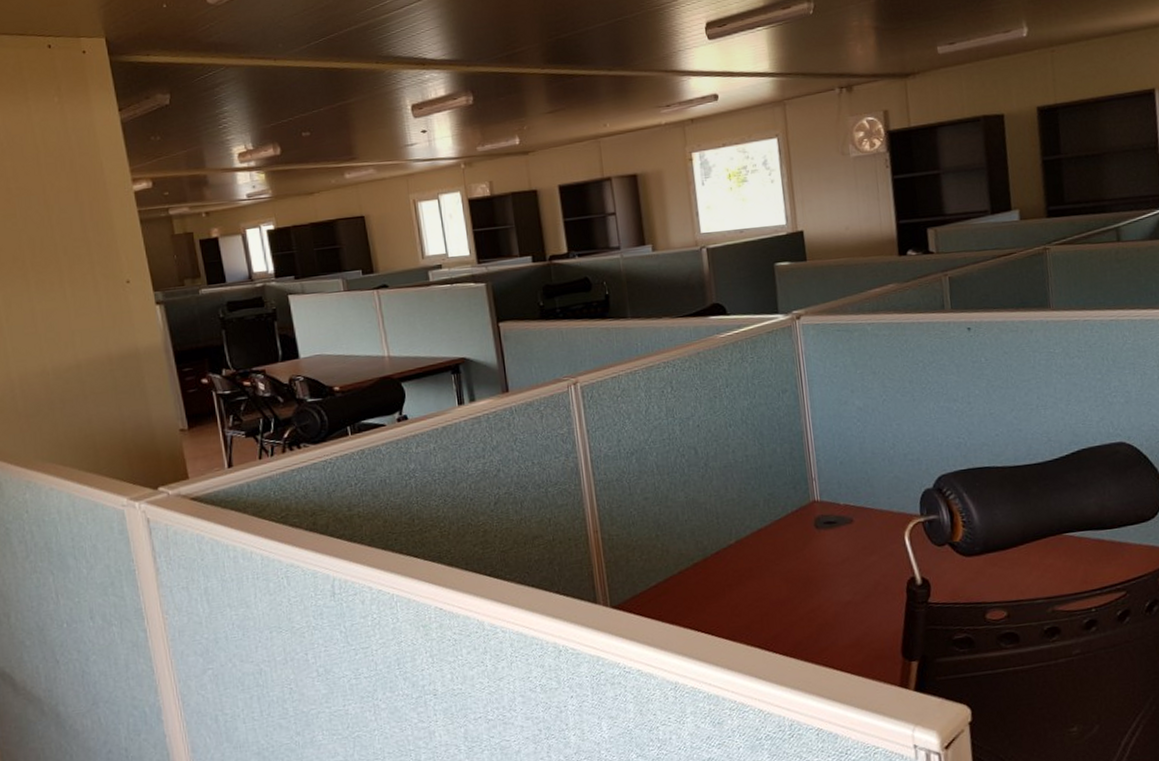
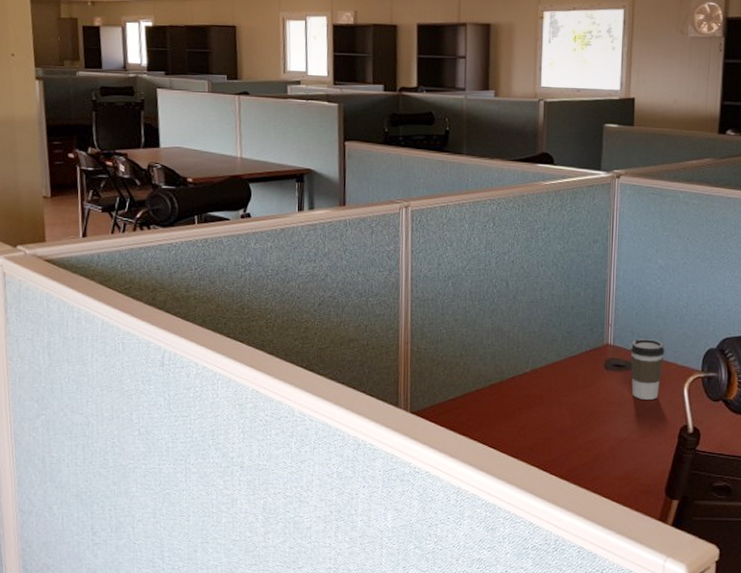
coffee cup: none [839,488,879,556] -> present [630,339,665,400]

